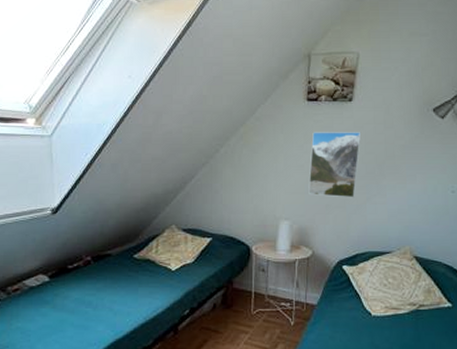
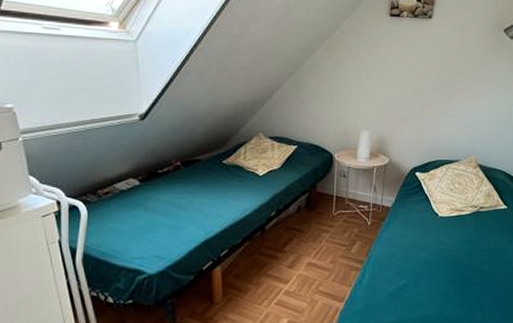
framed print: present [308,132,362,198] -> none [388,47,439,111]

